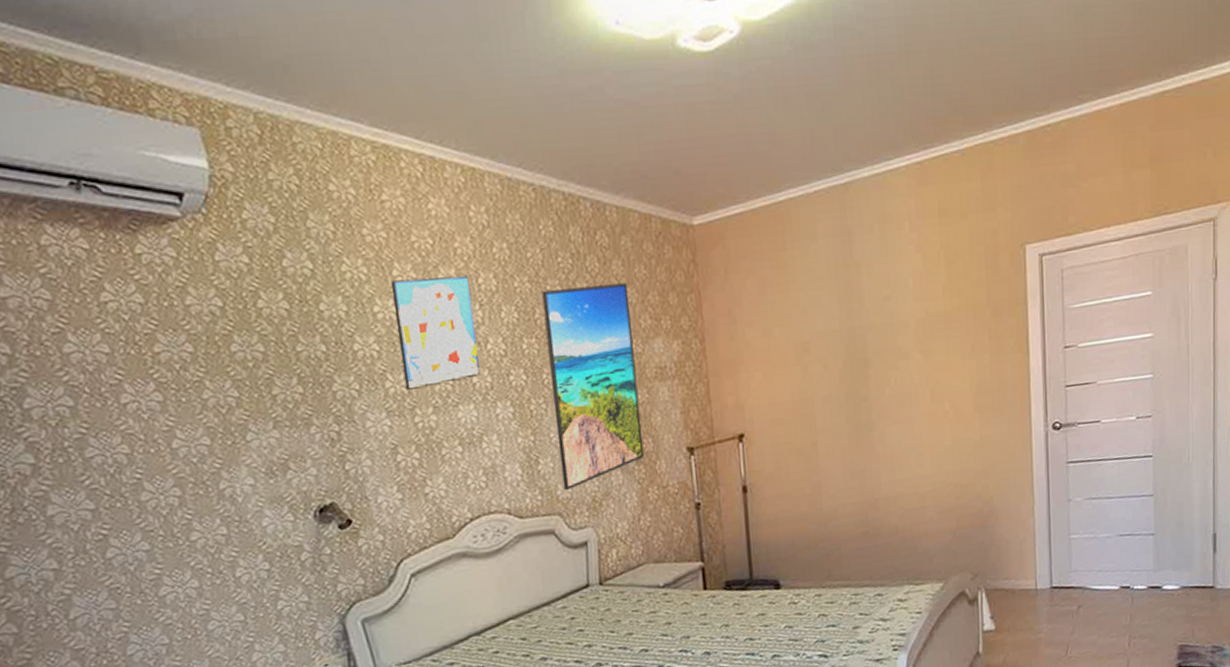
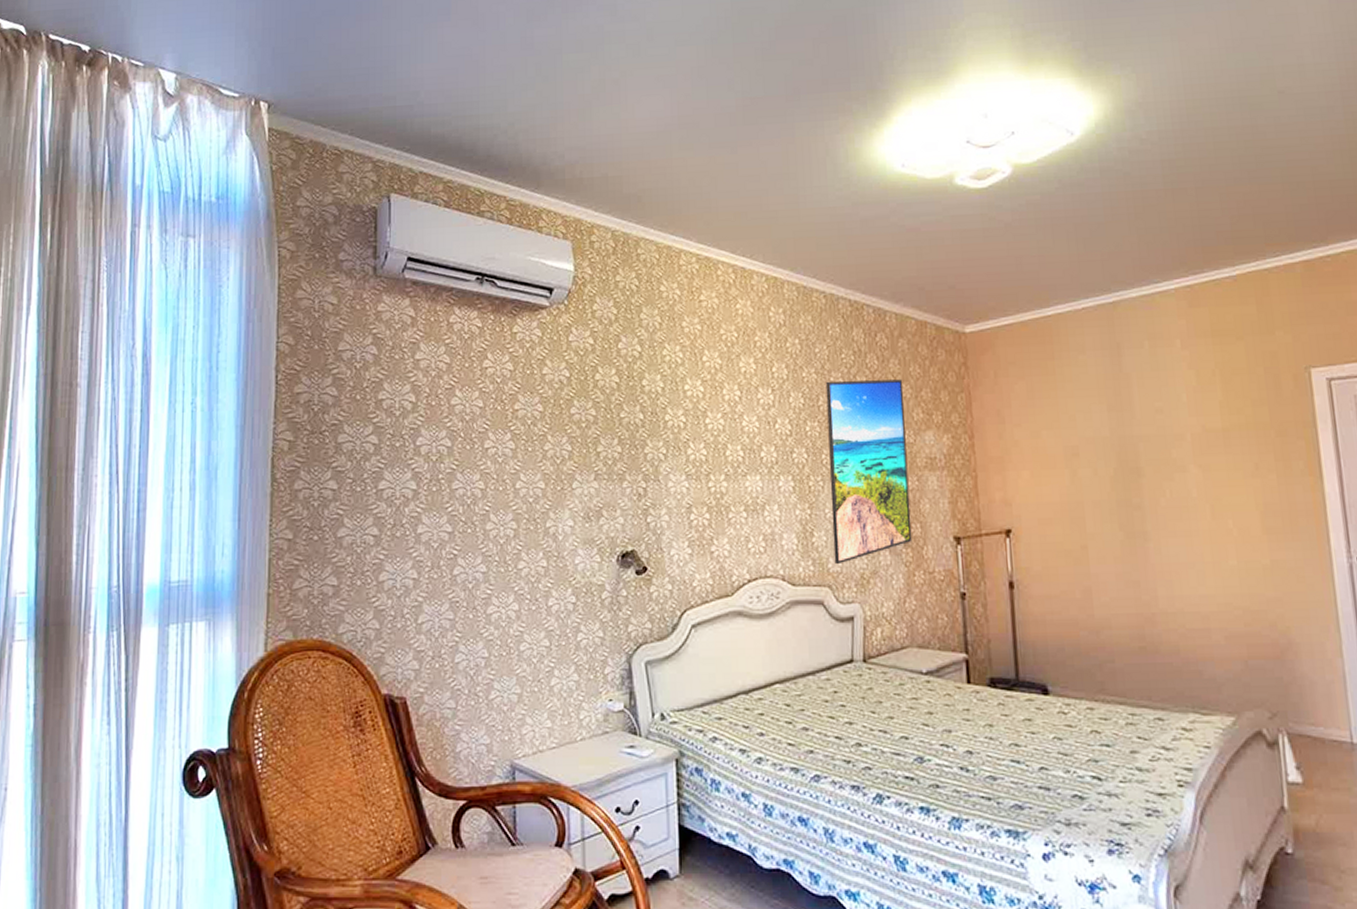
wall art: present [390,275,480,390] -> none [700,364,768,458]

